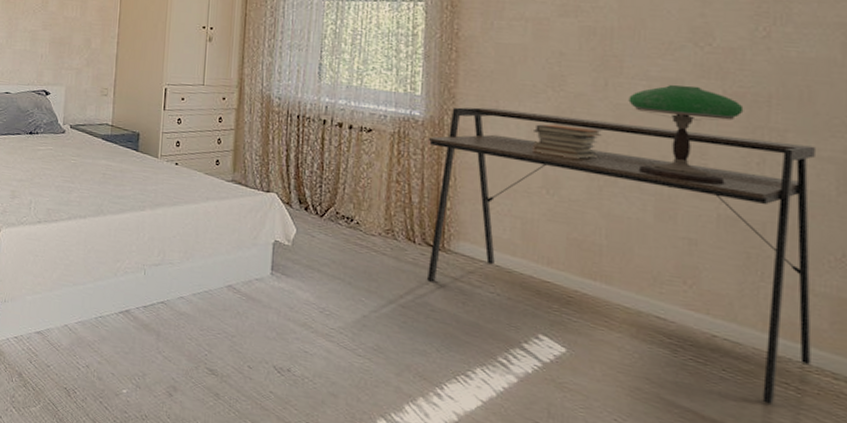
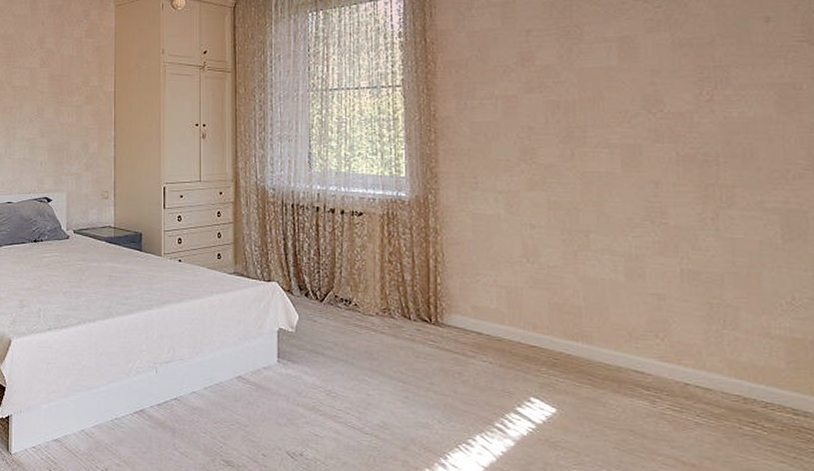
desk: present [426,107,815,405] -> none [416,184,773,444]
book stack: present [532,124,602,159] -> none [509,195,572,227]
table lamp: present [628,85,744,185] -> none [594,151,696,242]

